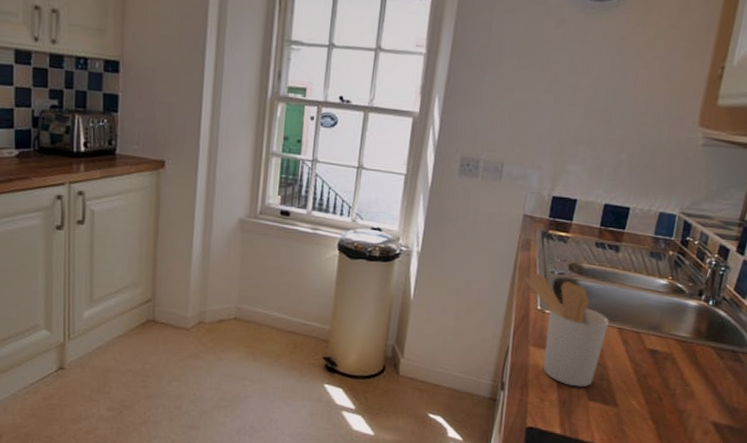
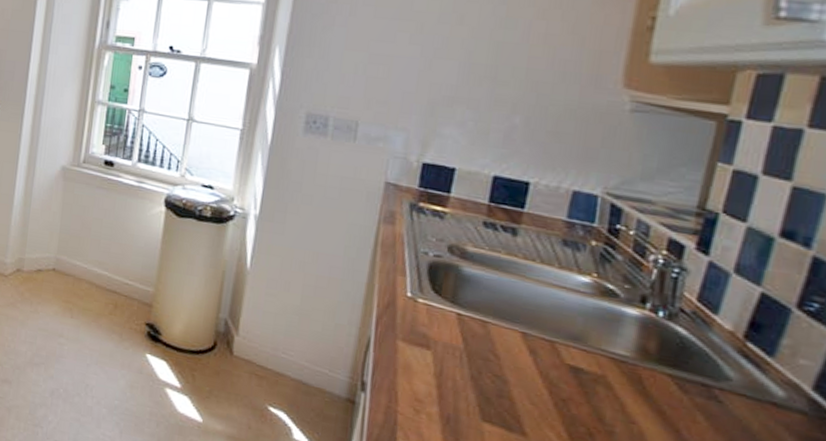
utensil holder: present [524,272,609,387] -> none [389,251,508,403]

